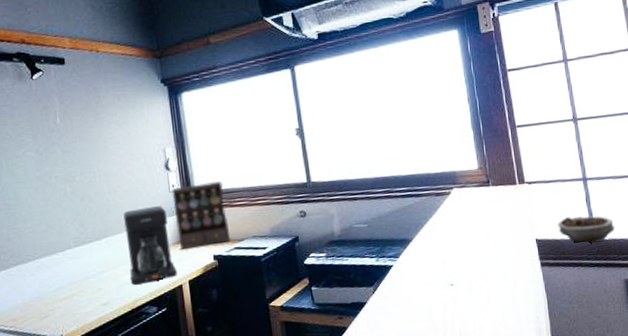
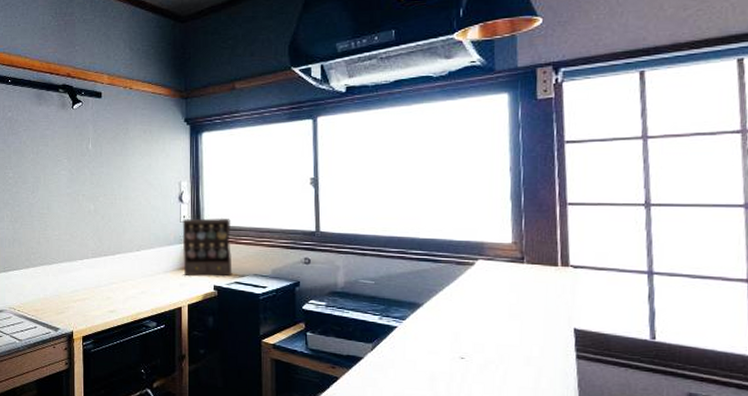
coffee maker: present [123,206,177,285] -> none [136,233,178,300]
succulent planter: present [557,215,615,244] -> none [605,311,685,346]

